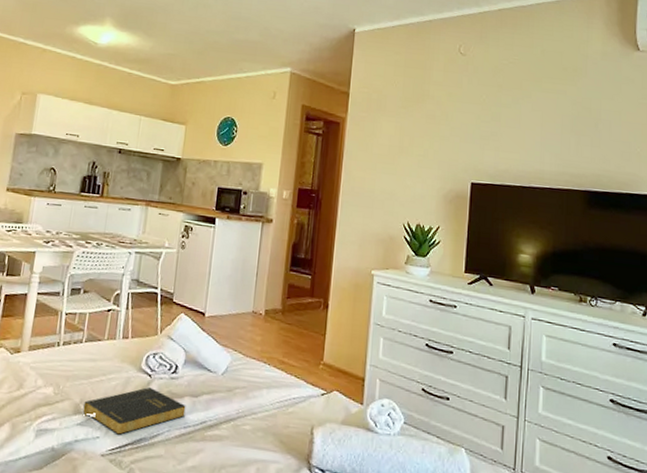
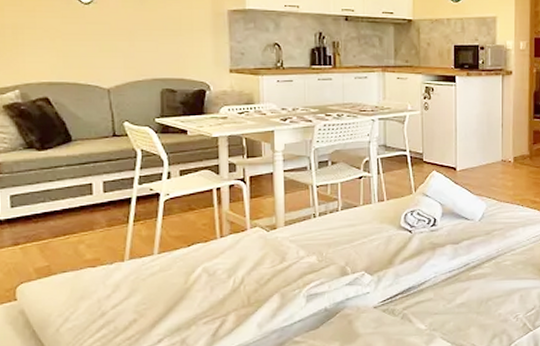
book: present [82,386,186,435] -> none [349,241,449,287]

